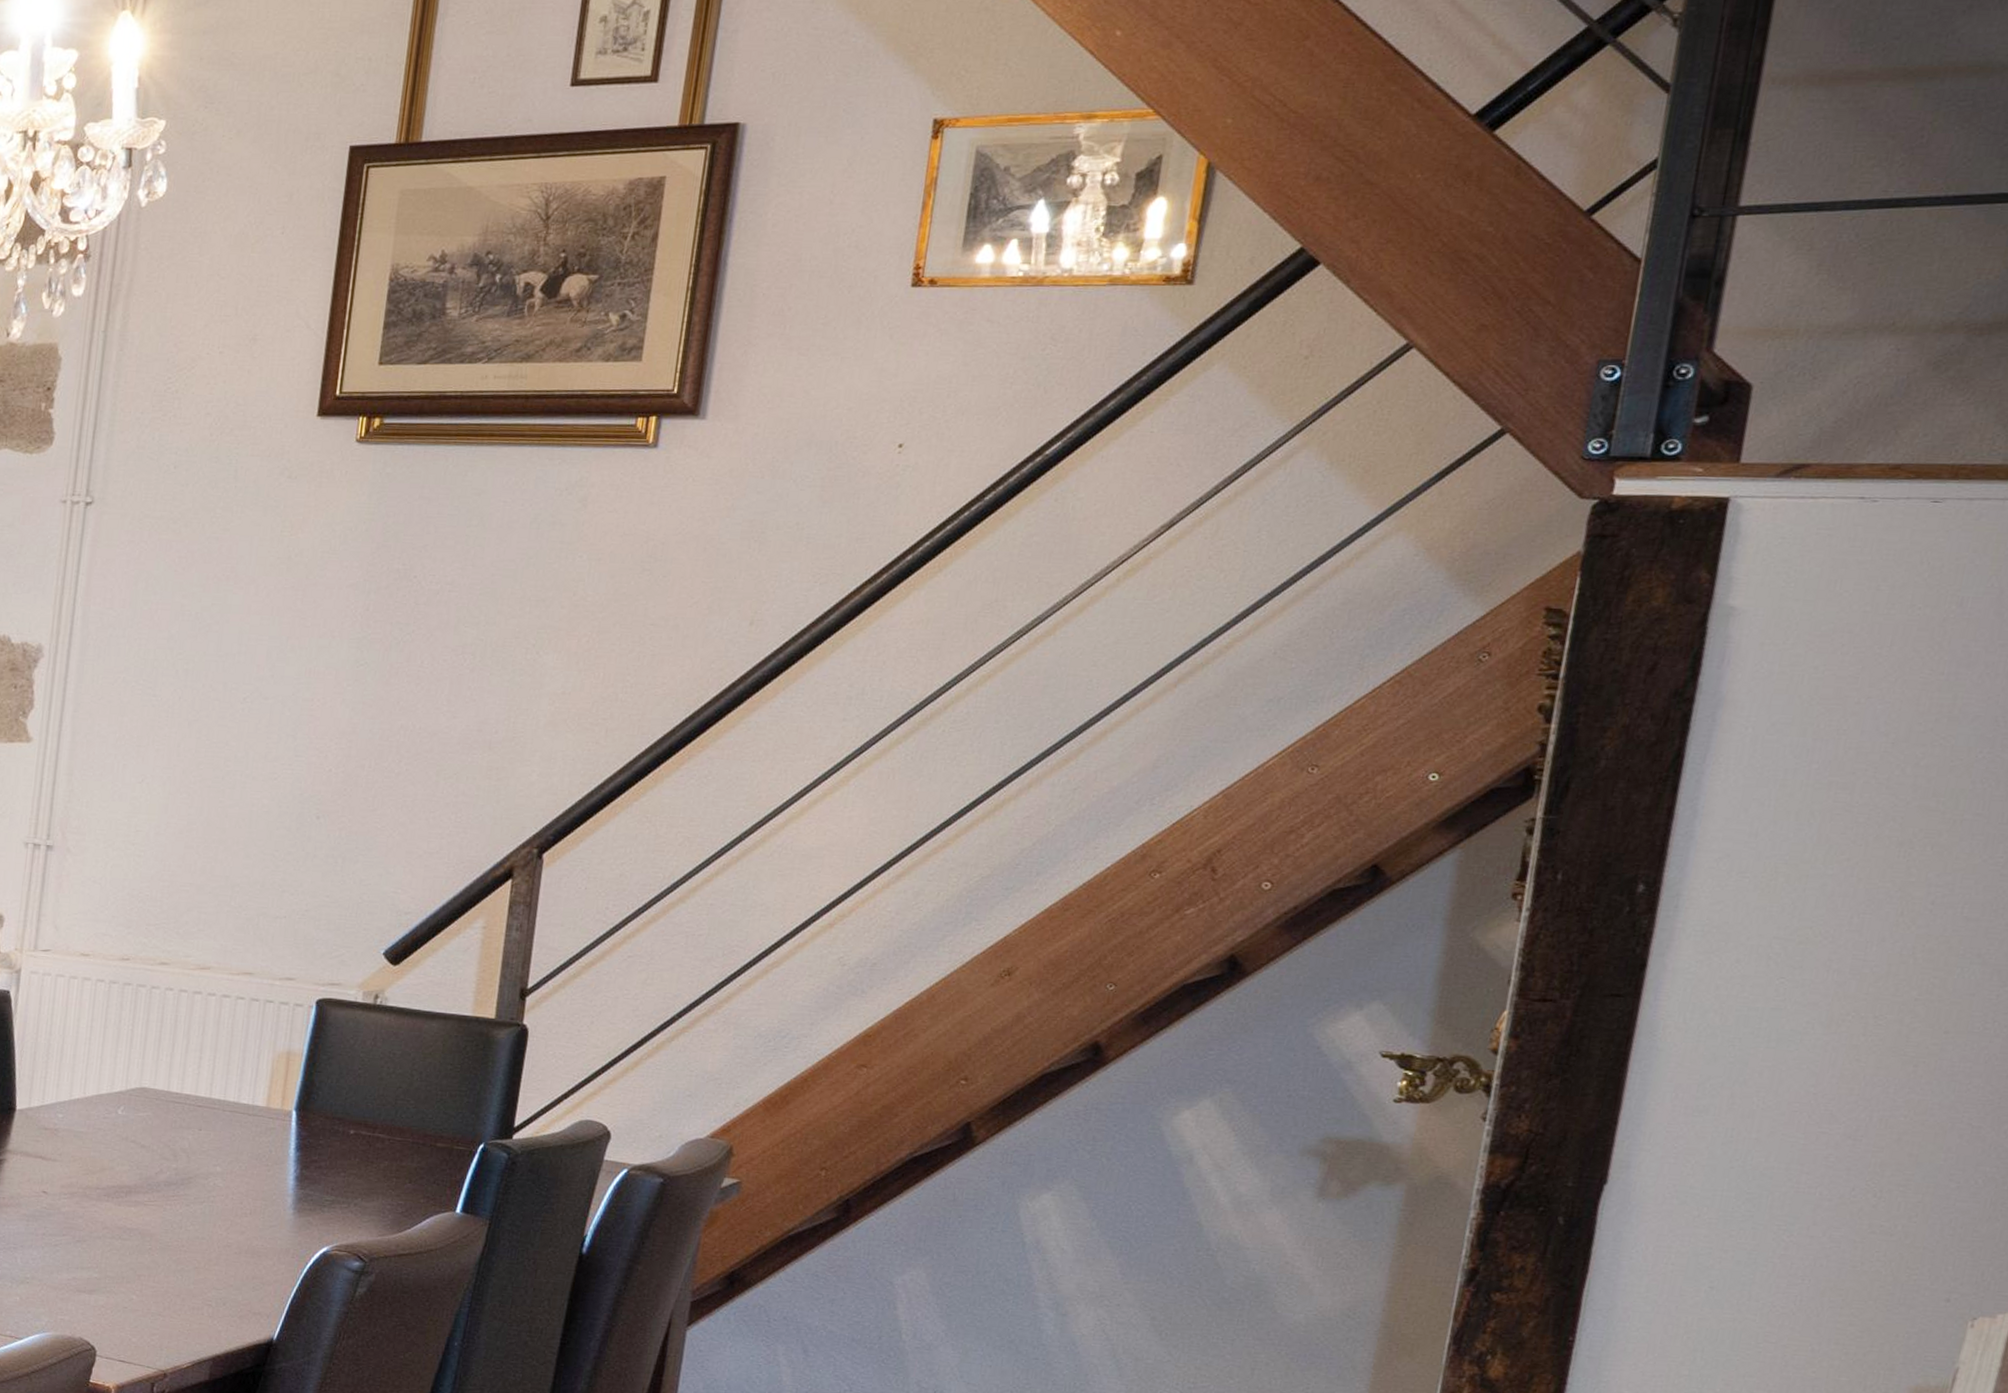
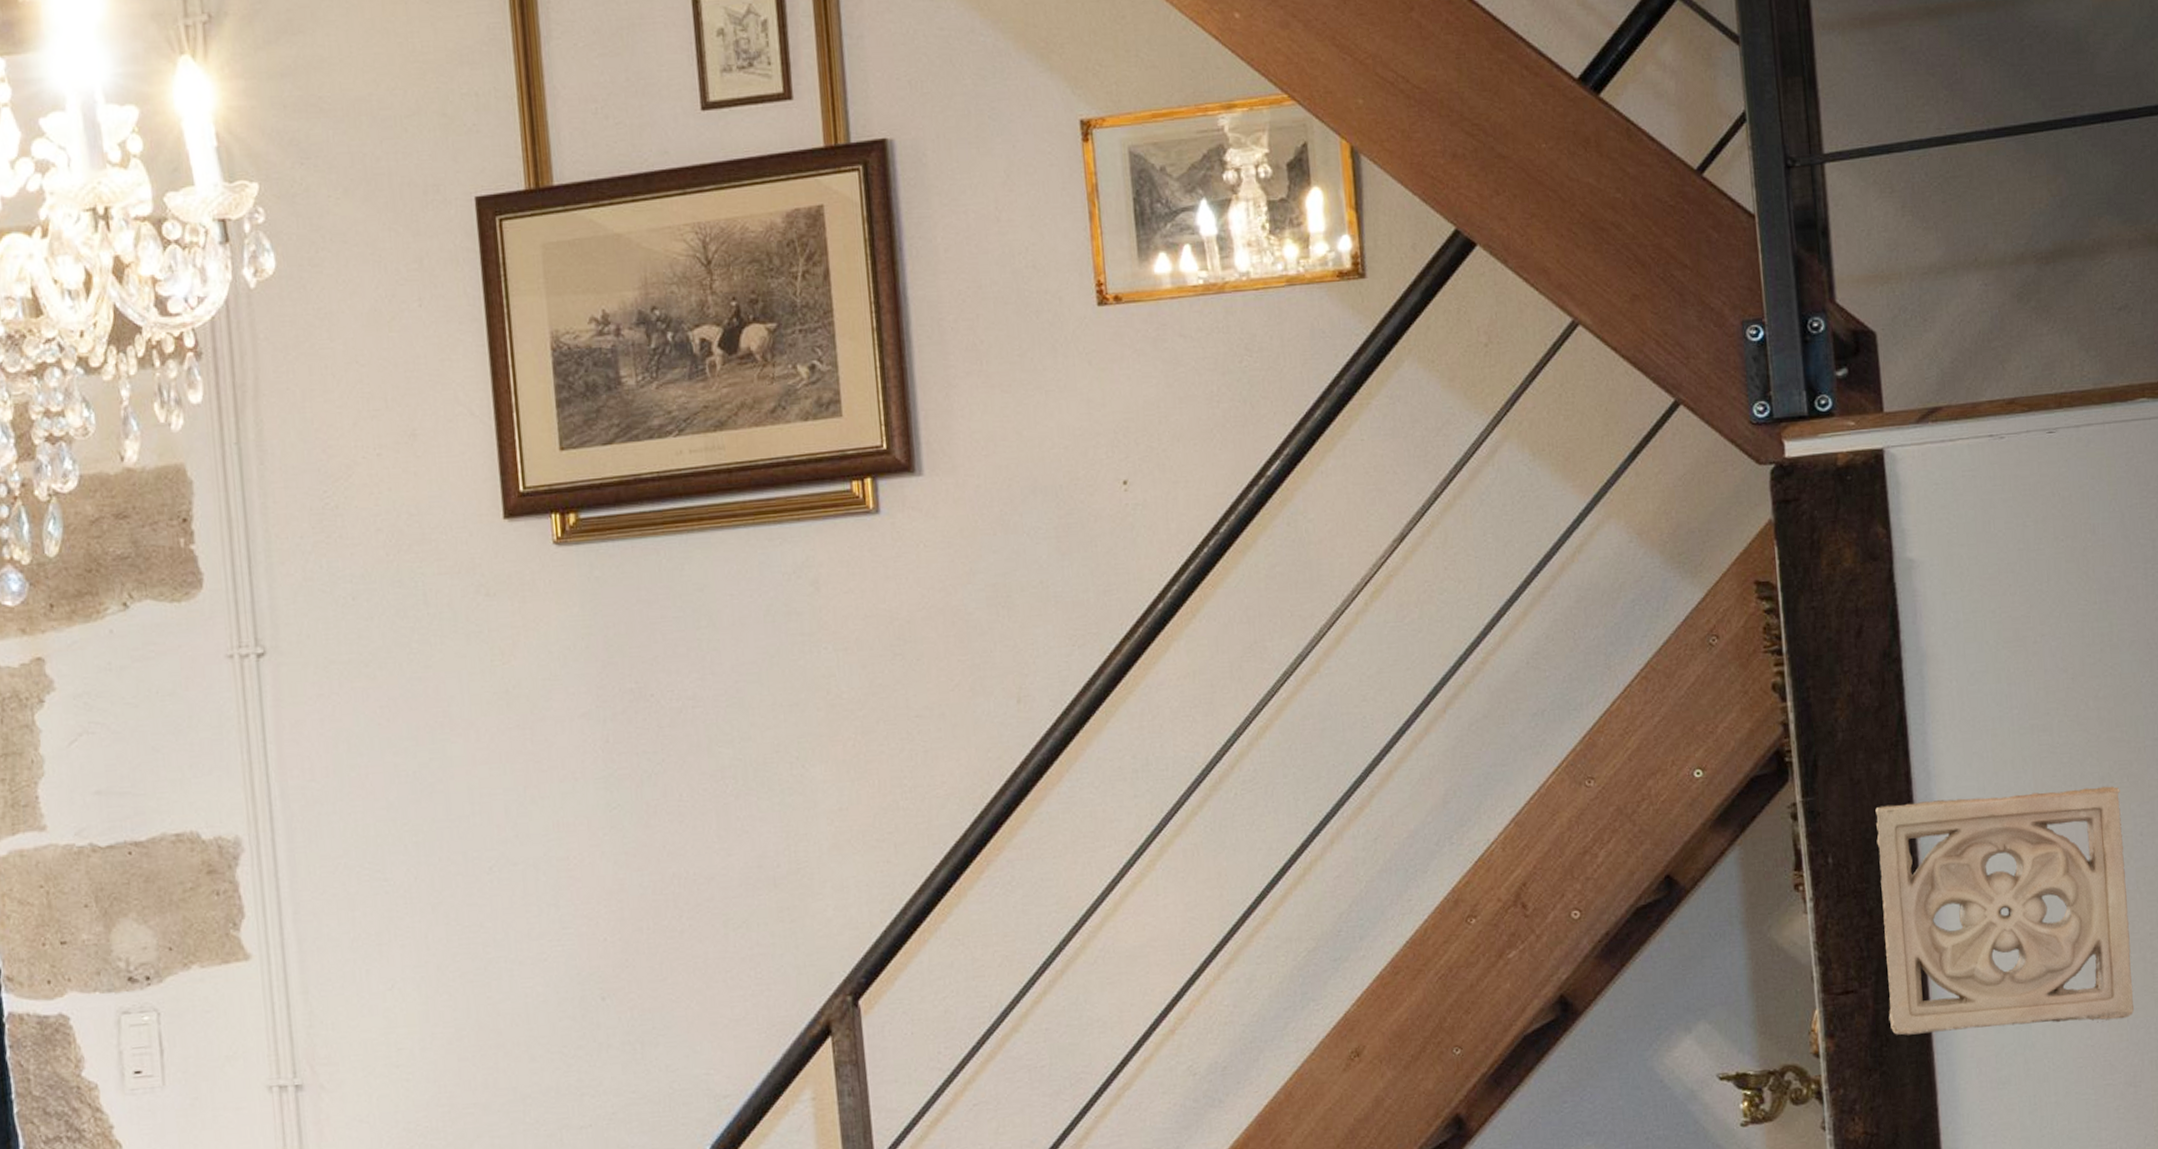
wall ornament: none [1585,834,1920,1075] -> present [1875,786,2135,1036]

